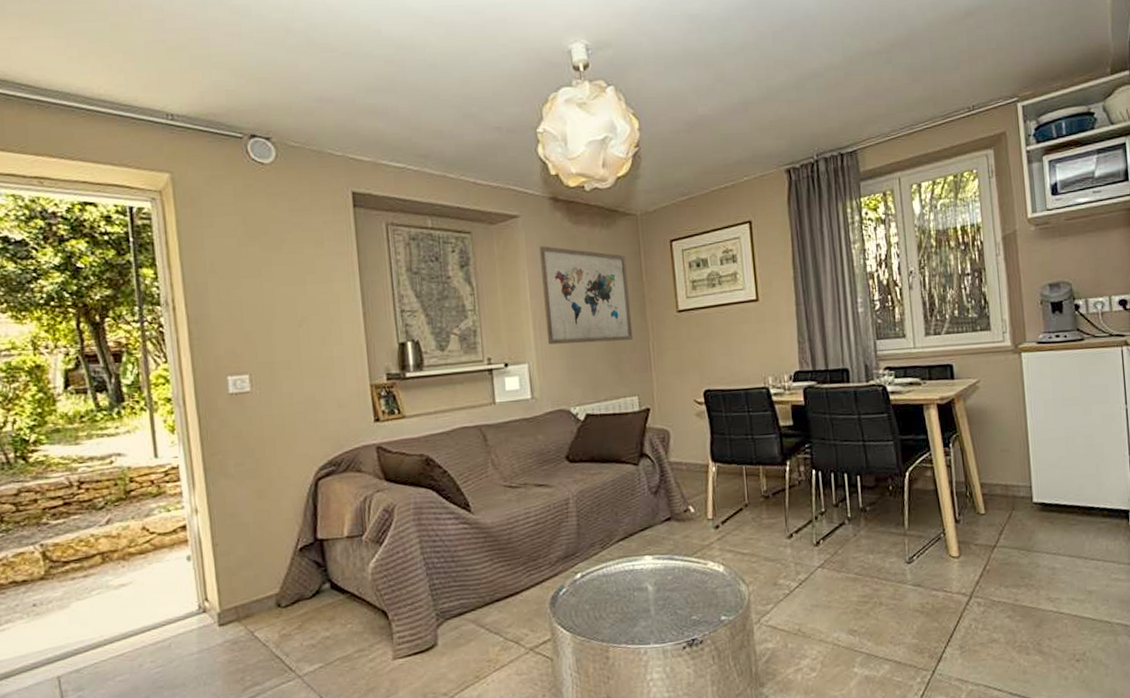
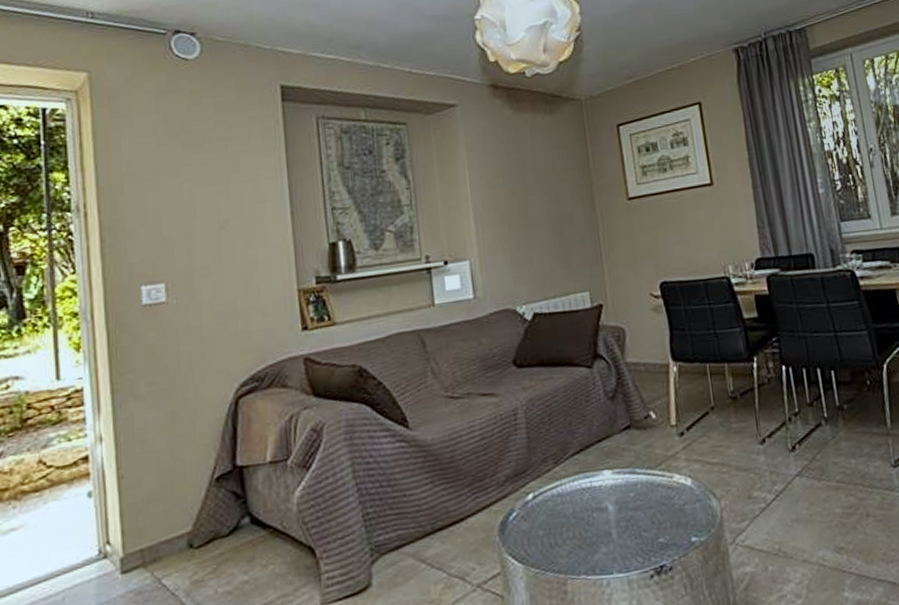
wall art: present [538,246,633,345] -> none [478,135,582,239]

